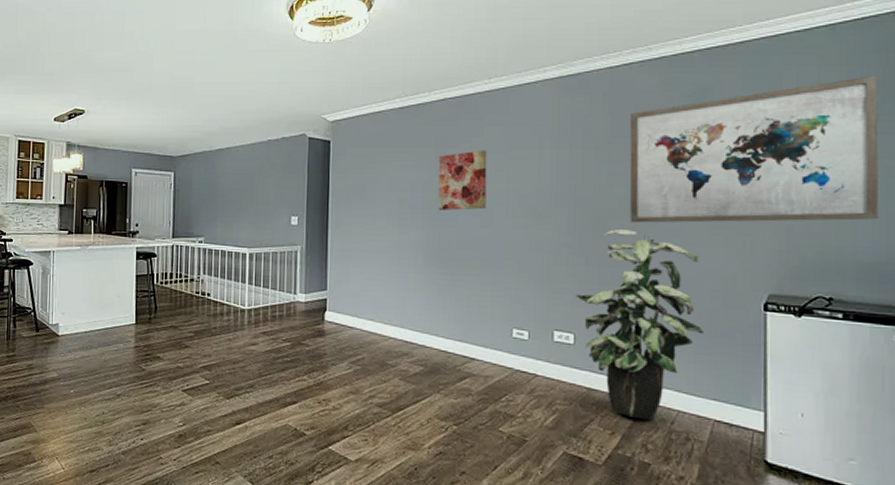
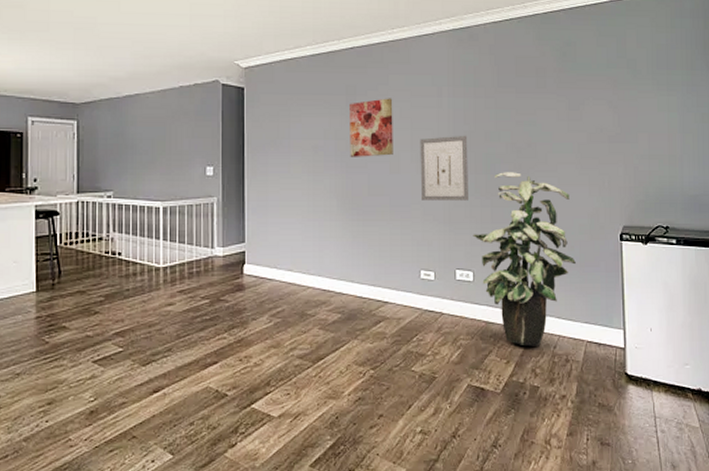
wall art: none [515,189,573,259] -> present [420,135,468,201]
wall art: present [629,75,879,223] -> none [513,37,698,165]

